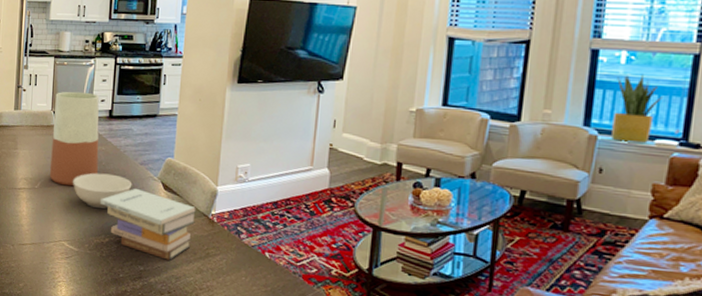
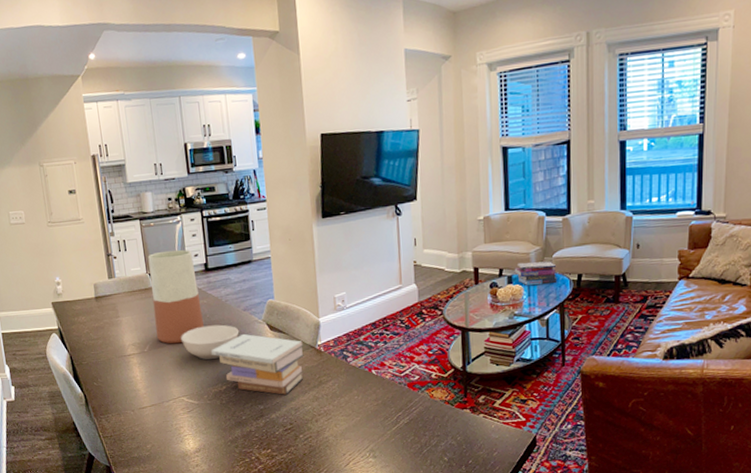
books: none [444,165,496,196] -> present [514,261,557,286]
planter: present [611,74,664,144] -> none [642,157,680,219]

